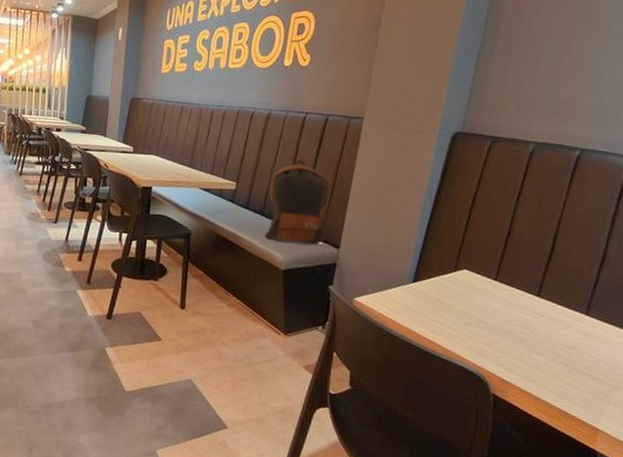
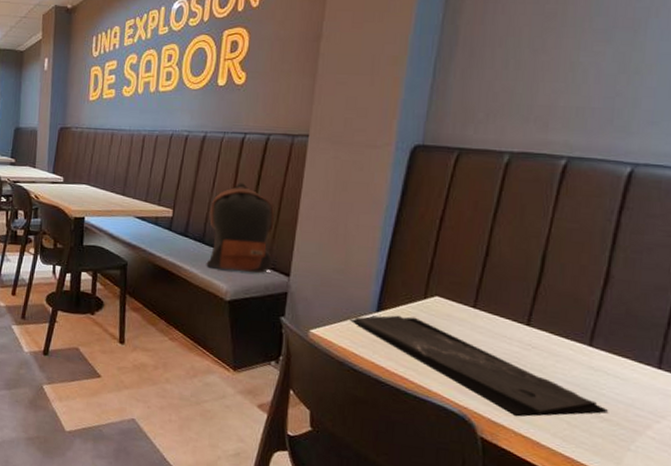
tray: none [389,286,596,376] -> present [349,315,608,417]

